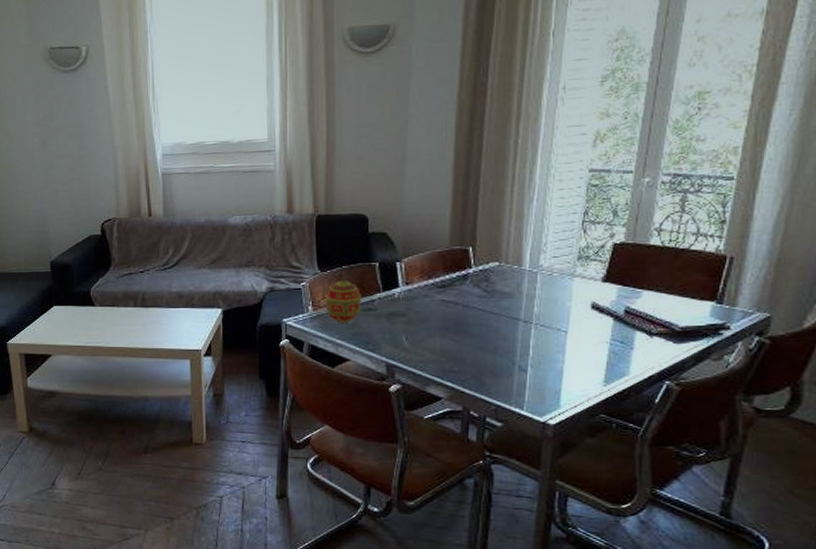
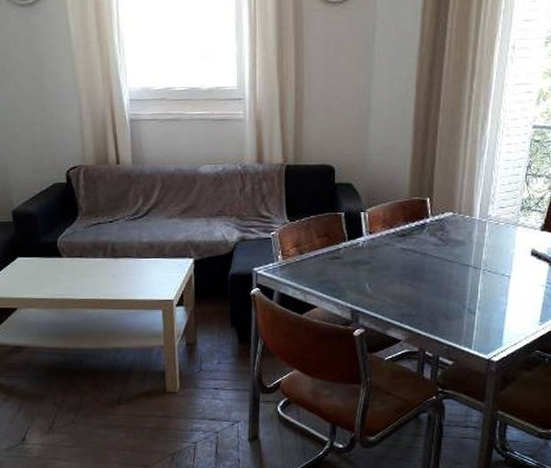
decorative egg: present [325,278,362,323] -> none [294,228,329,272]

